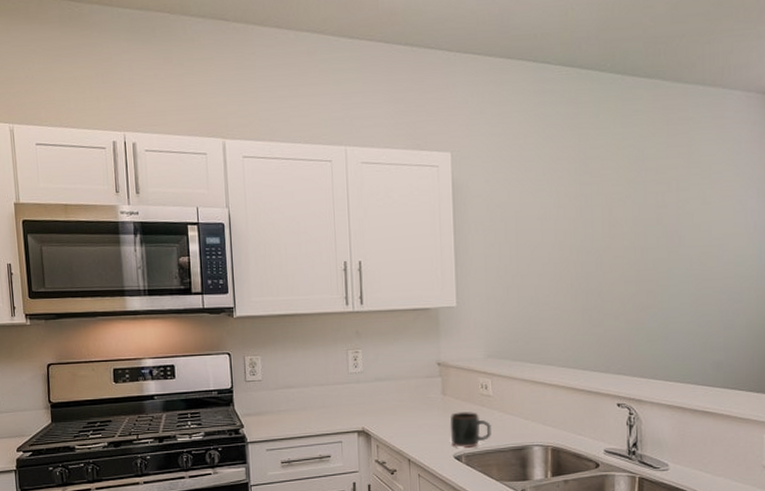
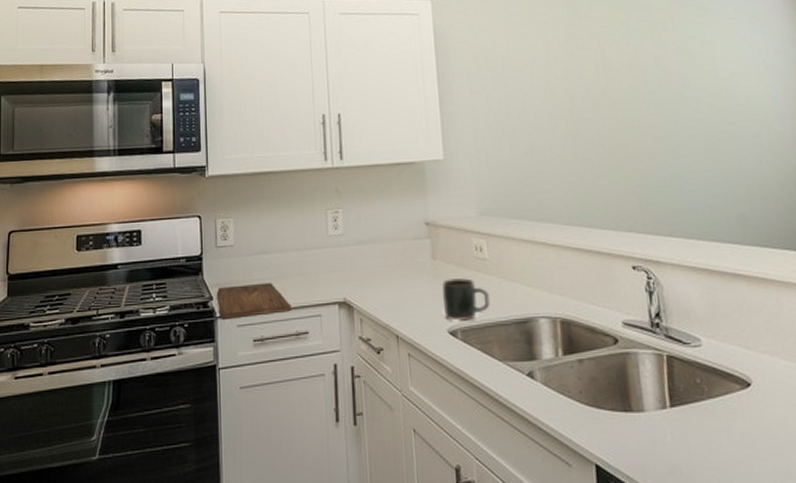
cutting board: none [246,413,316,444] -> present [216,282,292,319]

